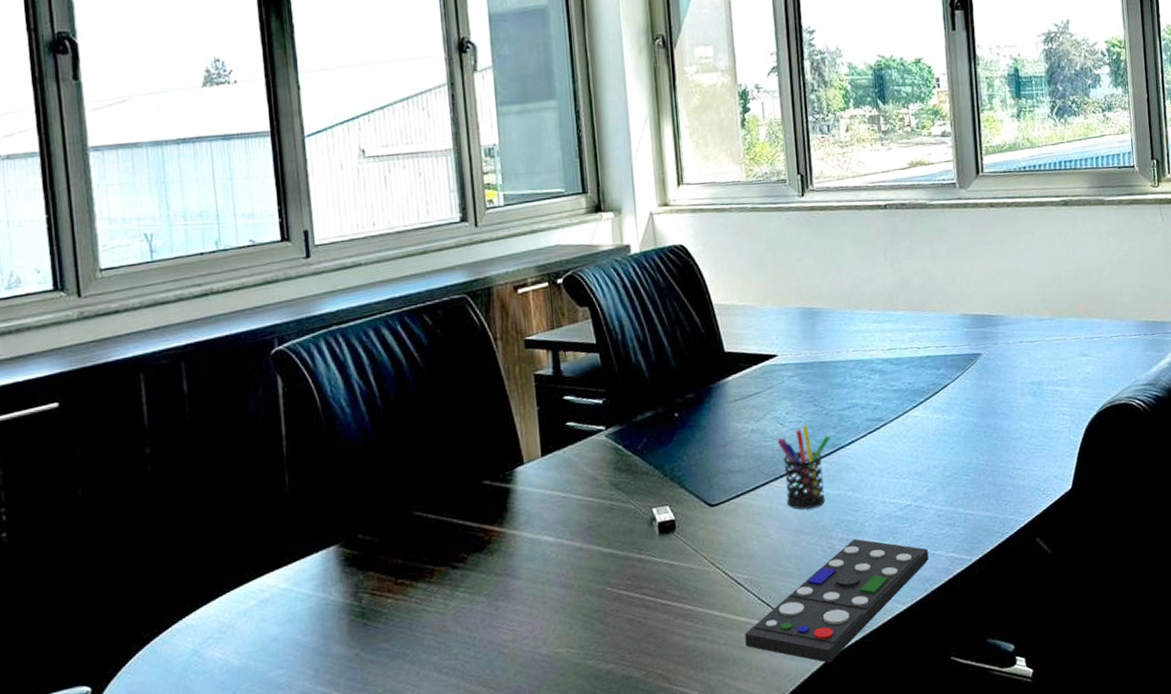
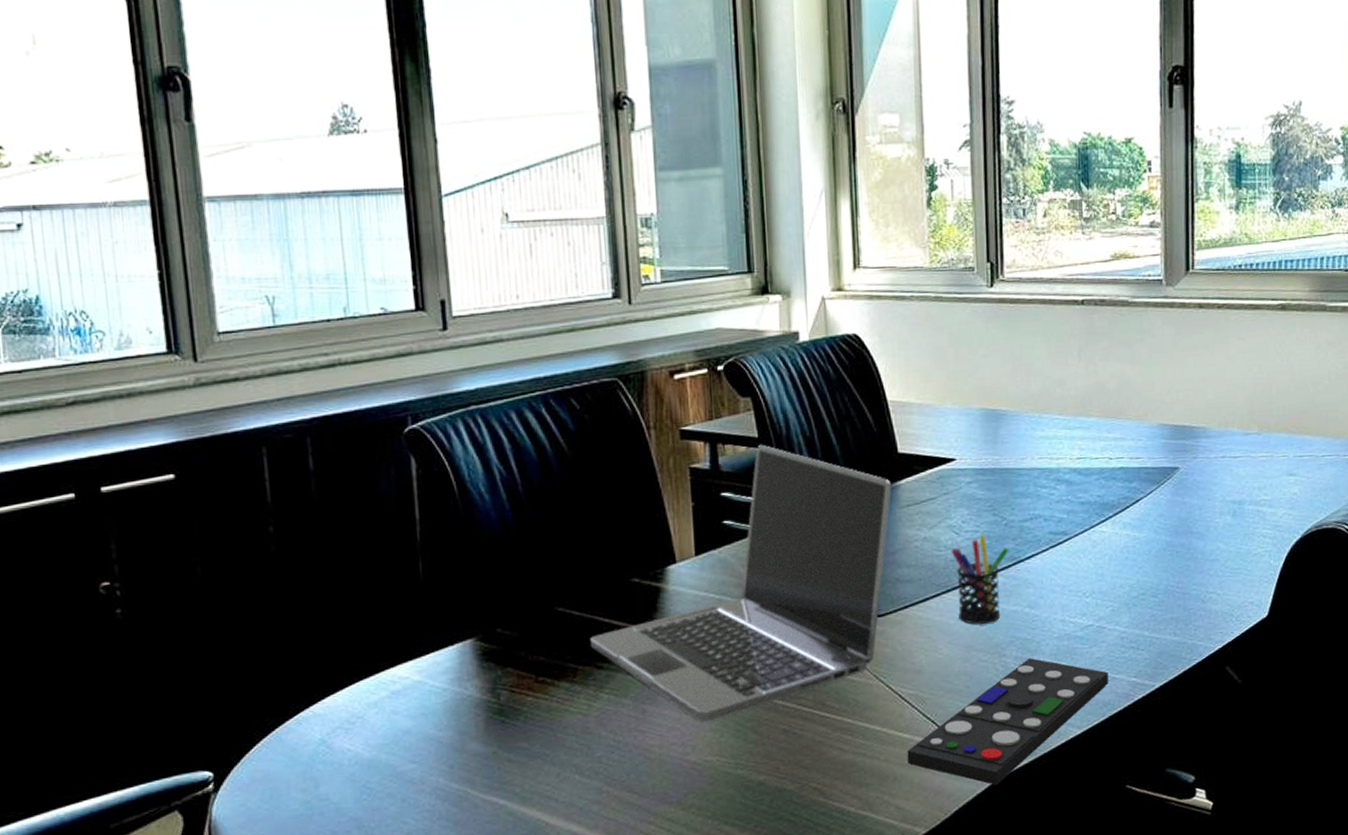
laptop: none [446,349,720,616] -> present [591,444,891,723]

